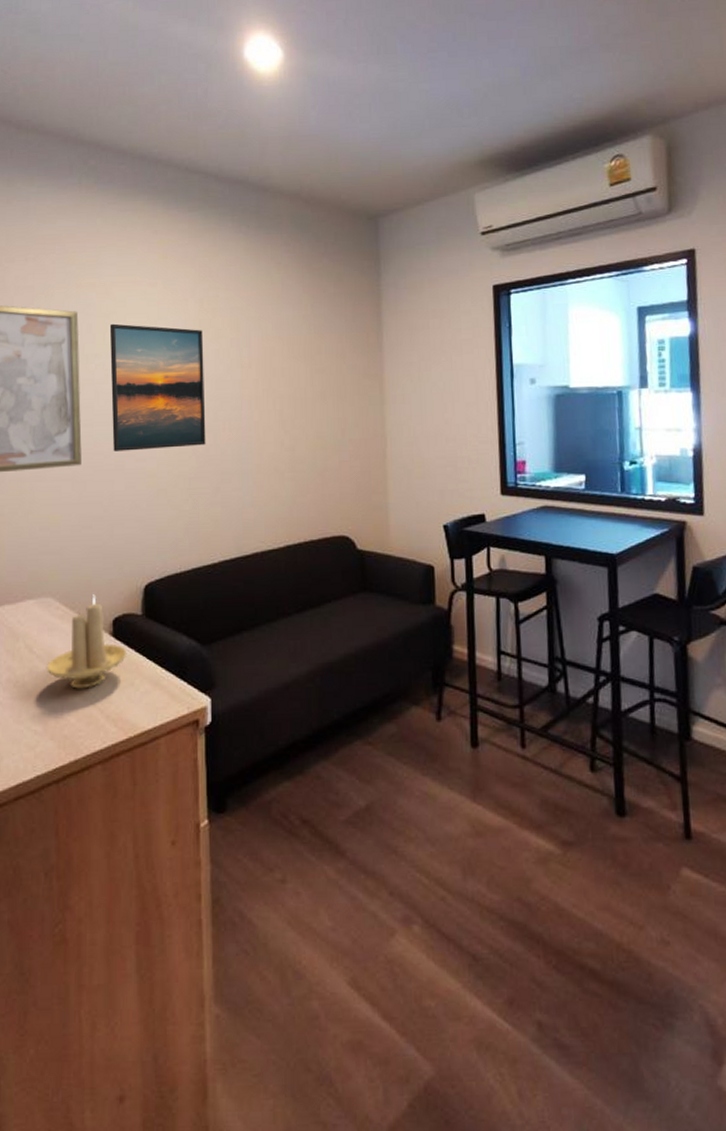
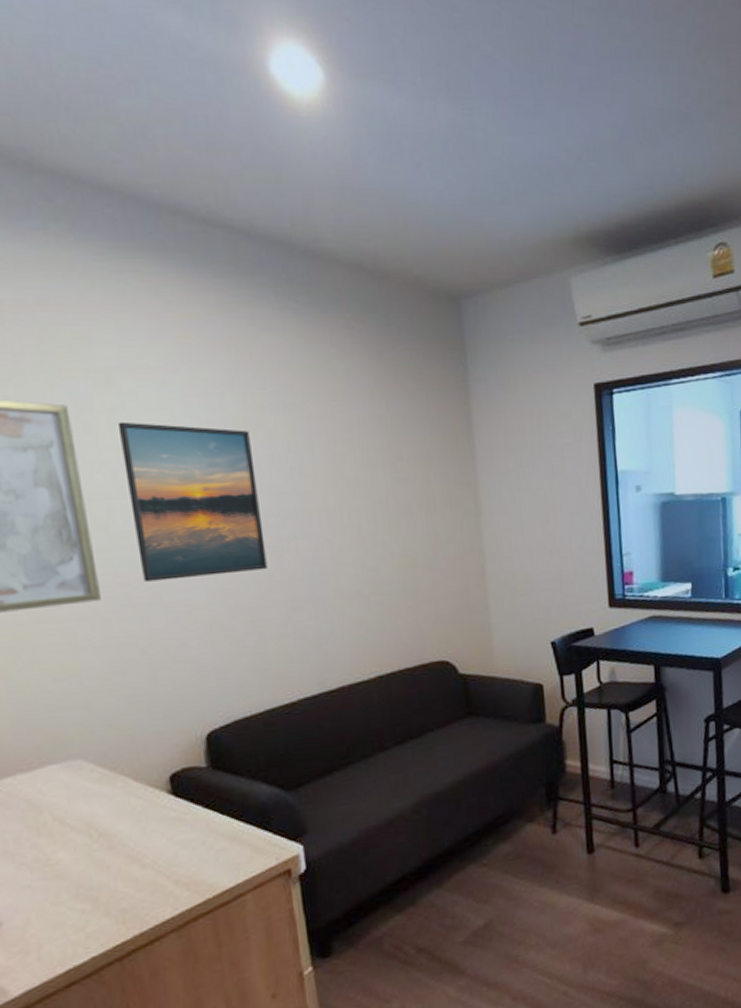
candle holder: present [47,594,127,689] -> none [87,750,193,858]

